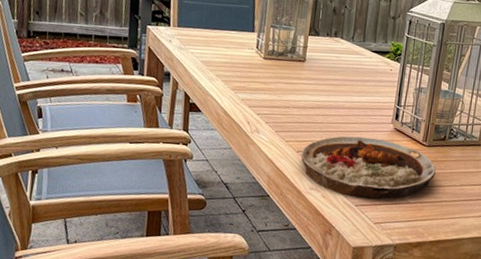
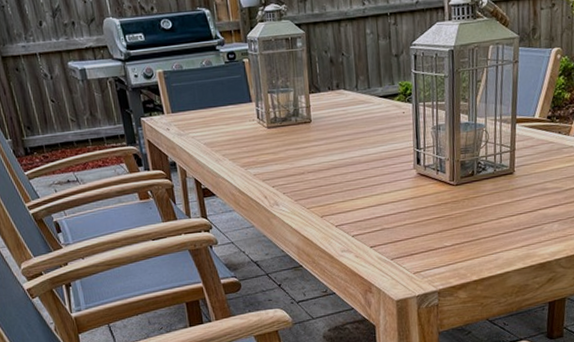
plate: present [300,136,436,199] -> none [325,187,470,251]

